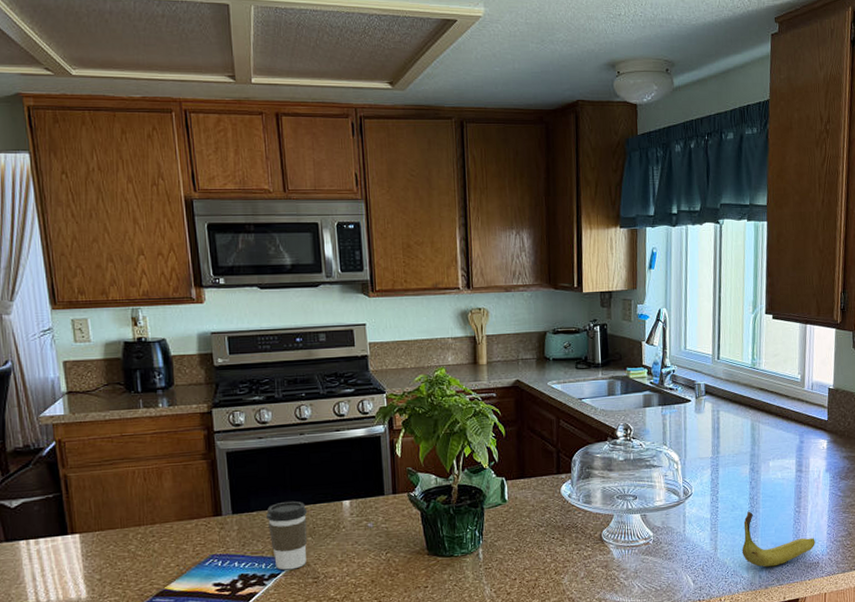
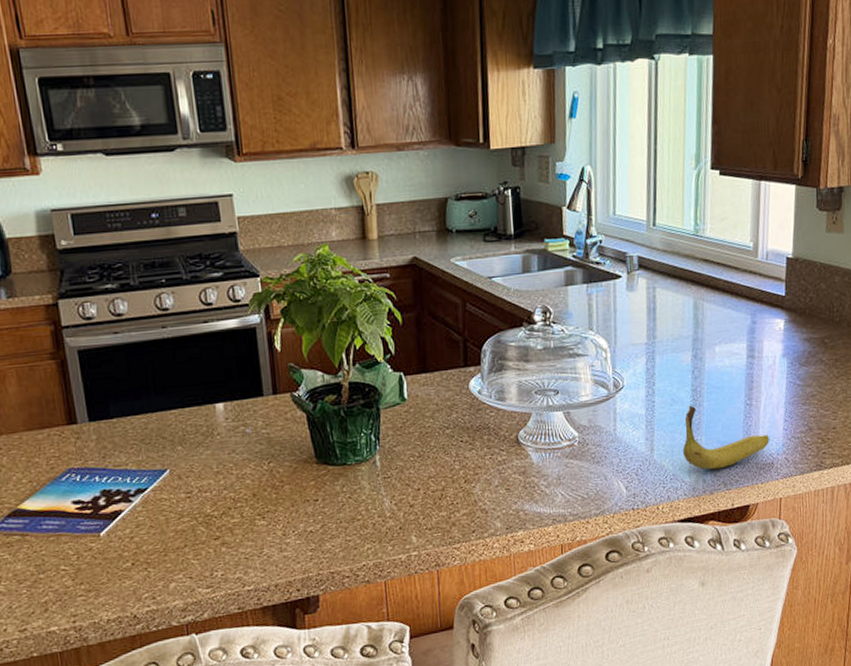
coffee cup: present [266,501,308,570] -> none [128,405,177,485]

